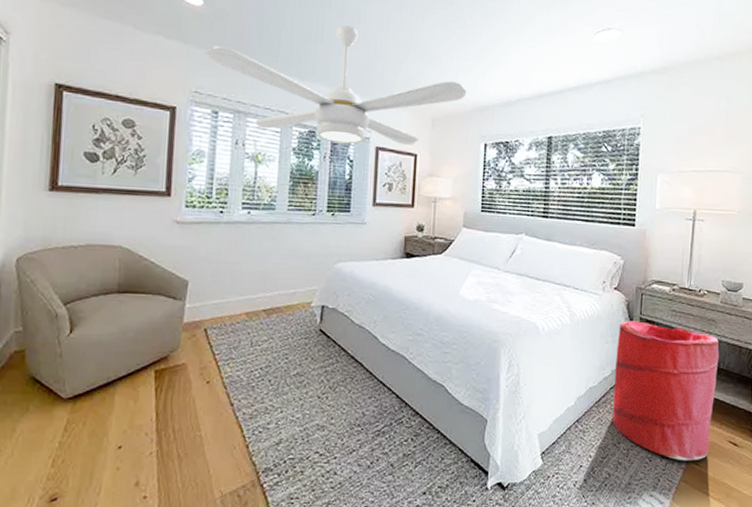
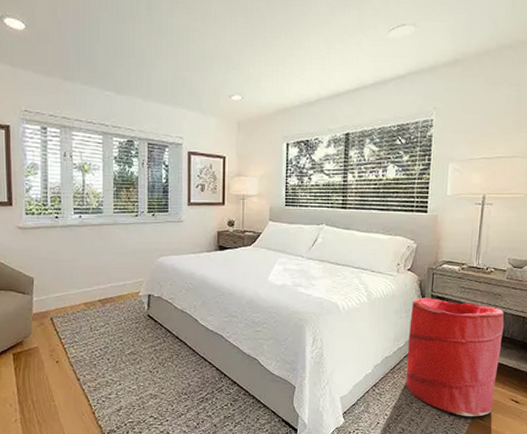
ceiling fan: present [205,25,467,145] -> none [31,39,269,151]

